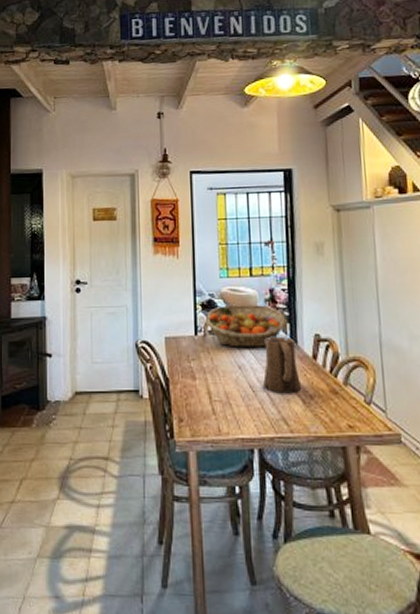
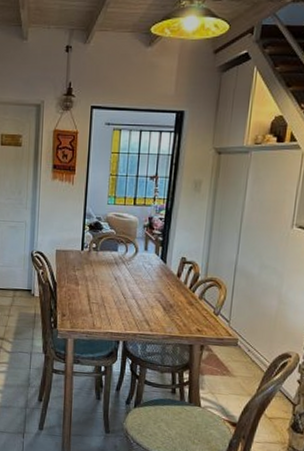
fruit basket: present [206,305,287,347] -> none [92,228,160,264]
pitcher: present [263,337,302,392] -> none [133,257,165,301]

